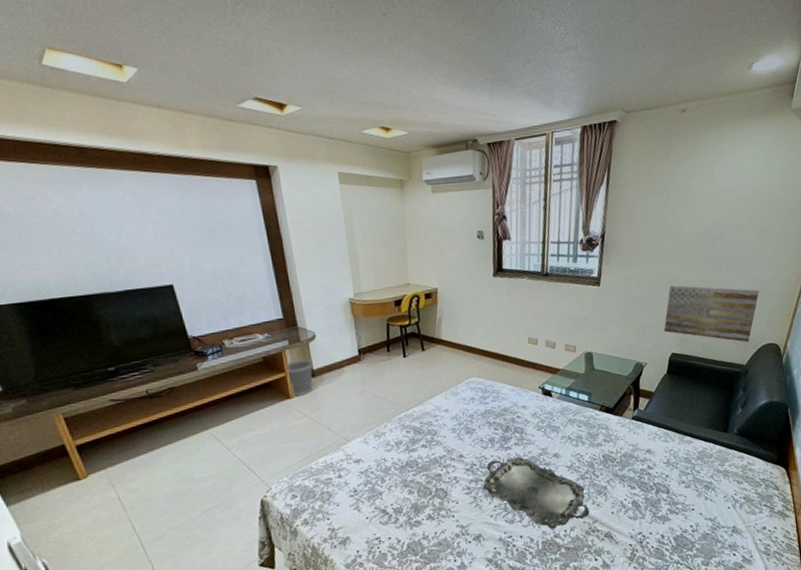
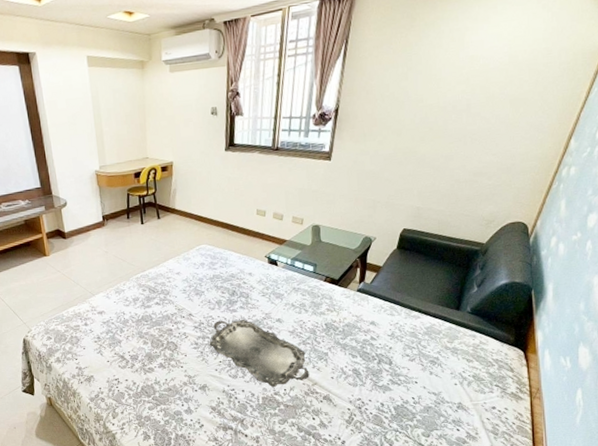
wastebasket: present [287,359,313,397] -> none [43,223,65,255]
wall art: present [664,285,760,343] -> none [396,160,508,221]

